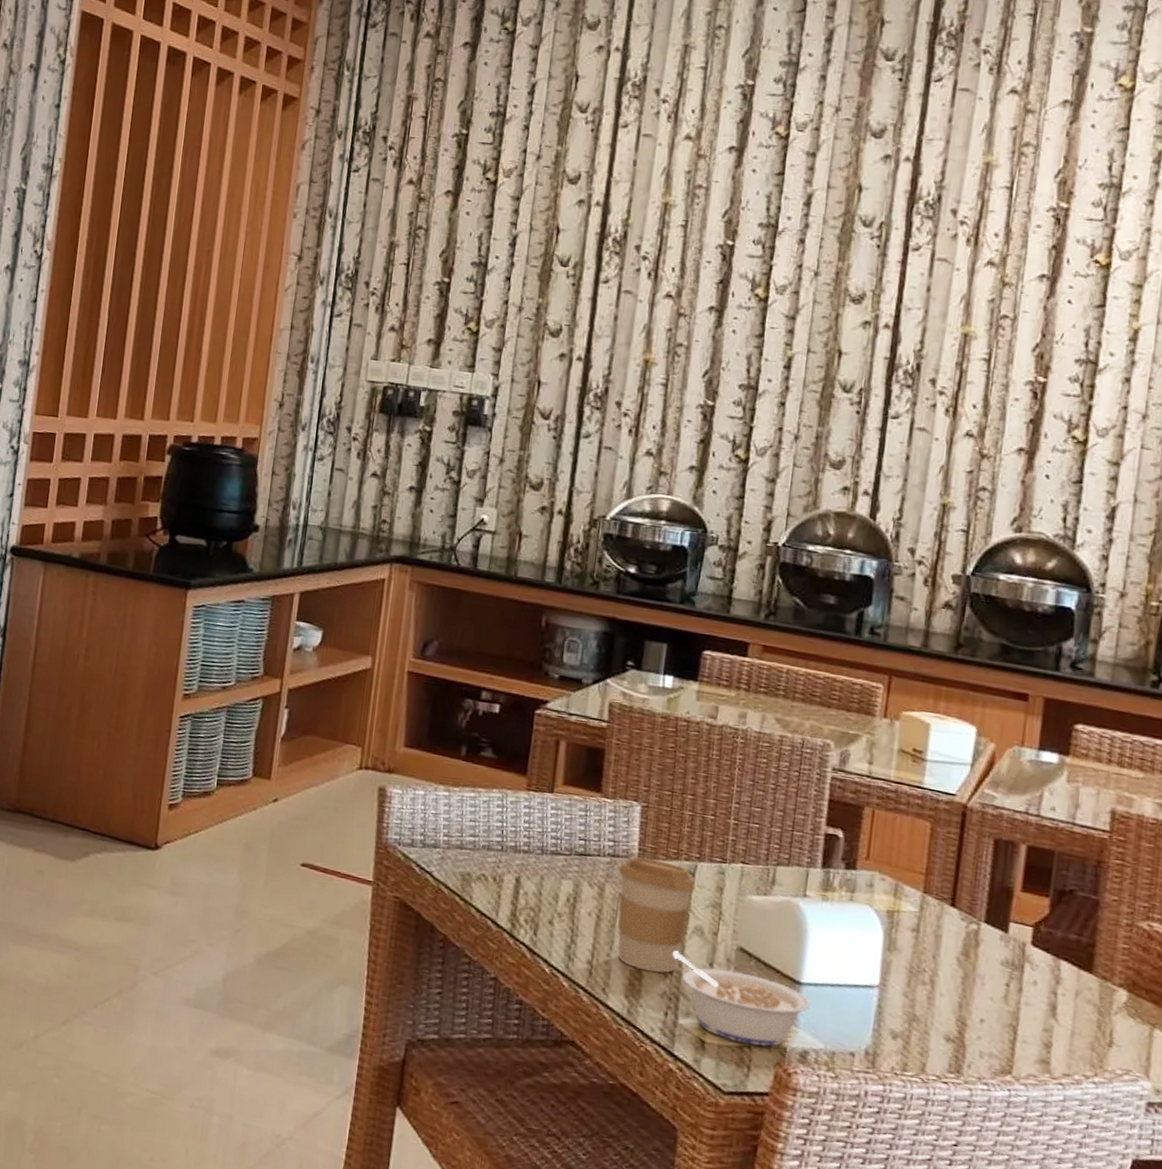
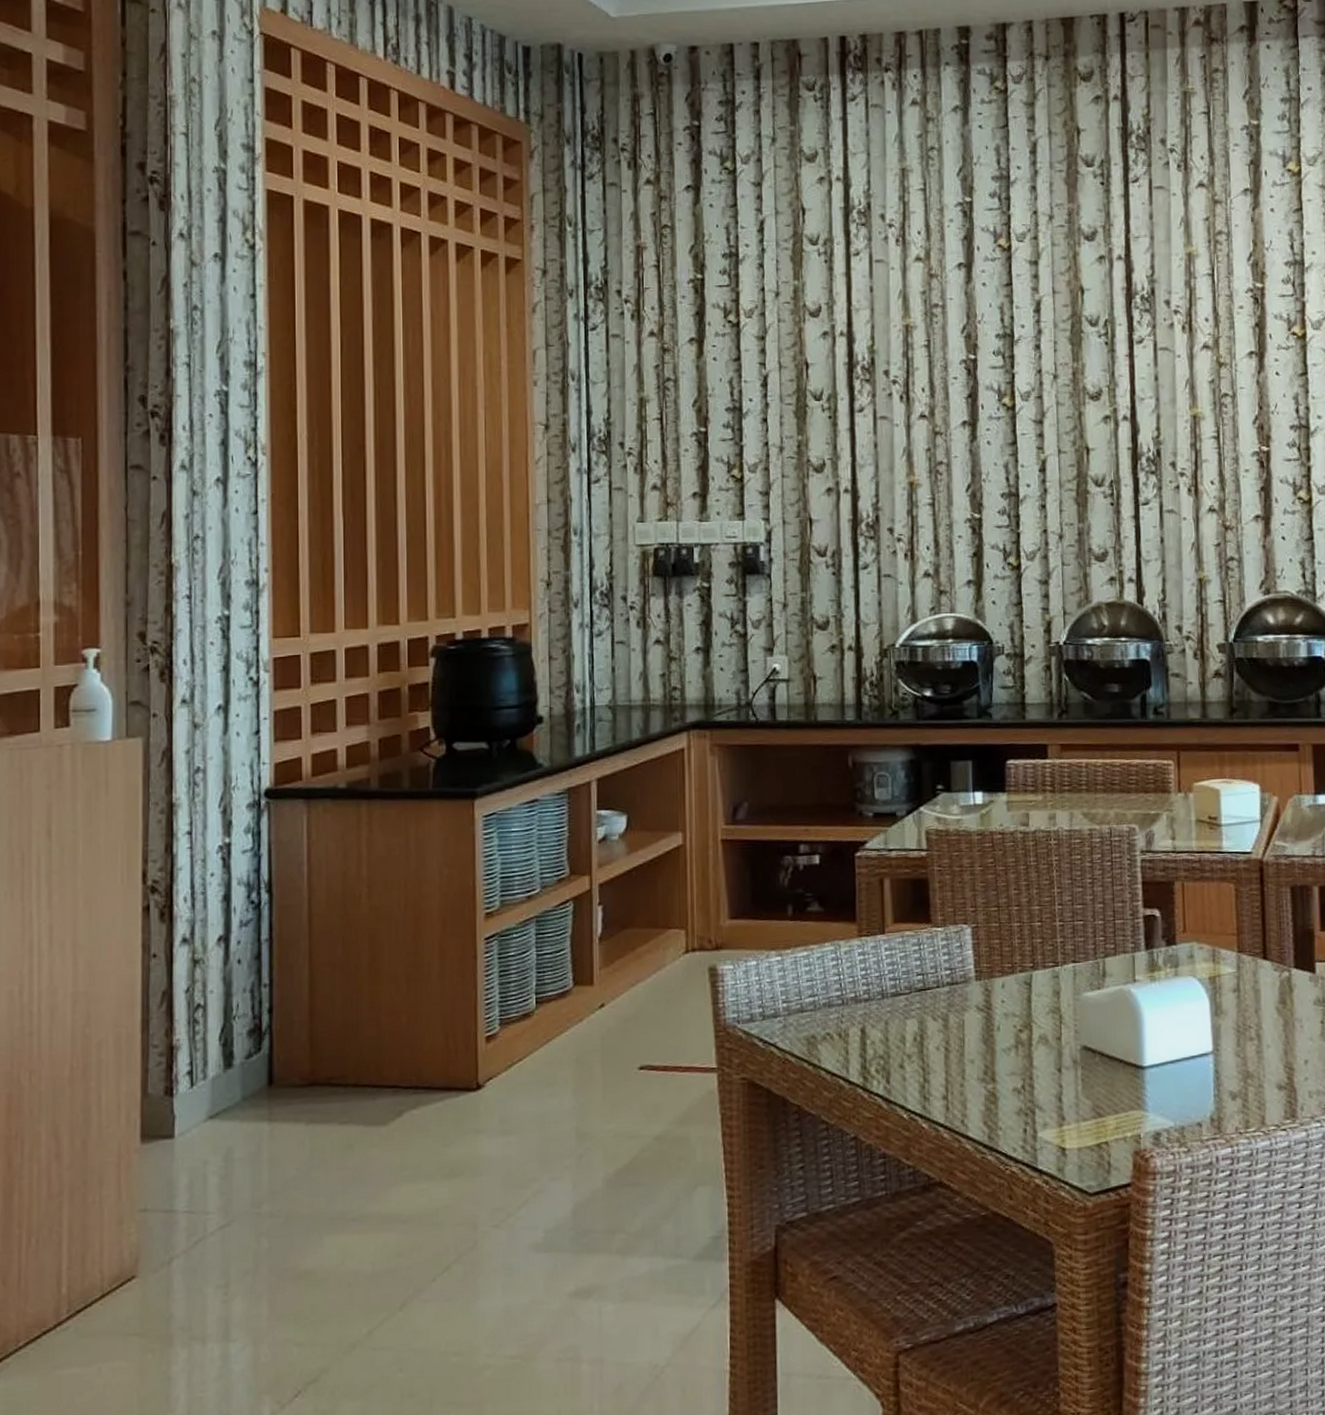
coffee cup: present [618,856,696,973] -> none [959,978,1034,1092]
legume: present [673,952,810,1047] -> none [1023,1066,1155,1141]

